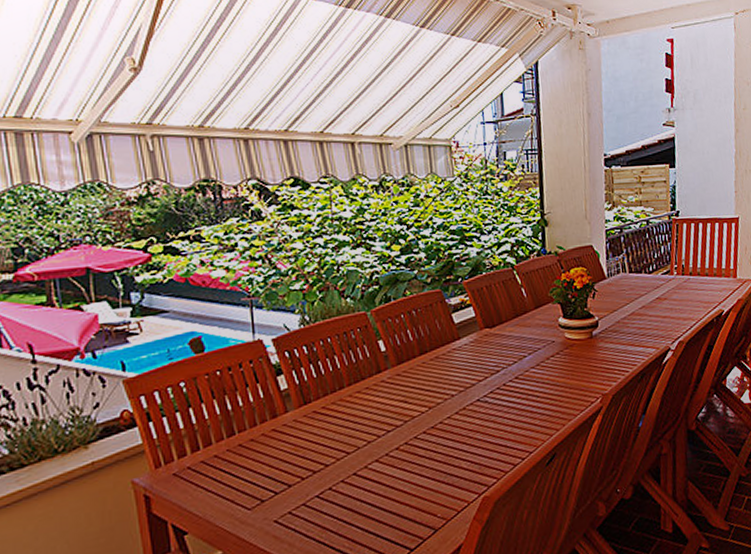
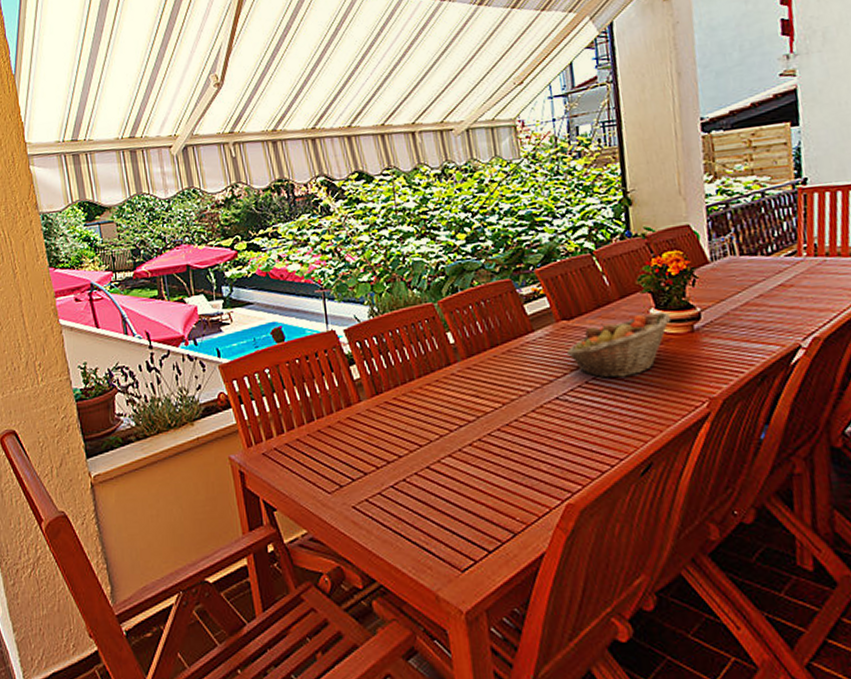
fruit basket: none [487,320,576,381] -> present [566,312,672,379]

